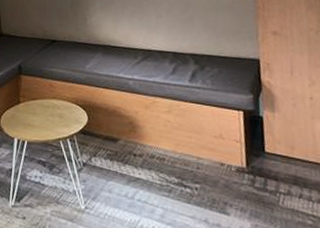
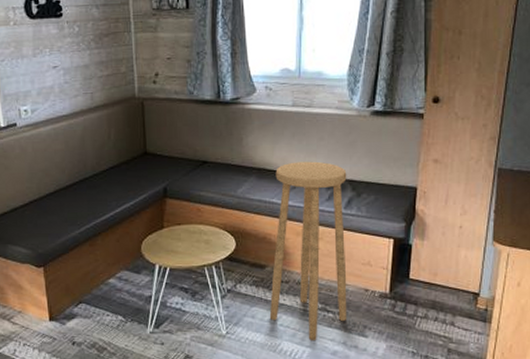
stool: none [119,37,206,217] -> present [269,161,347,340]

